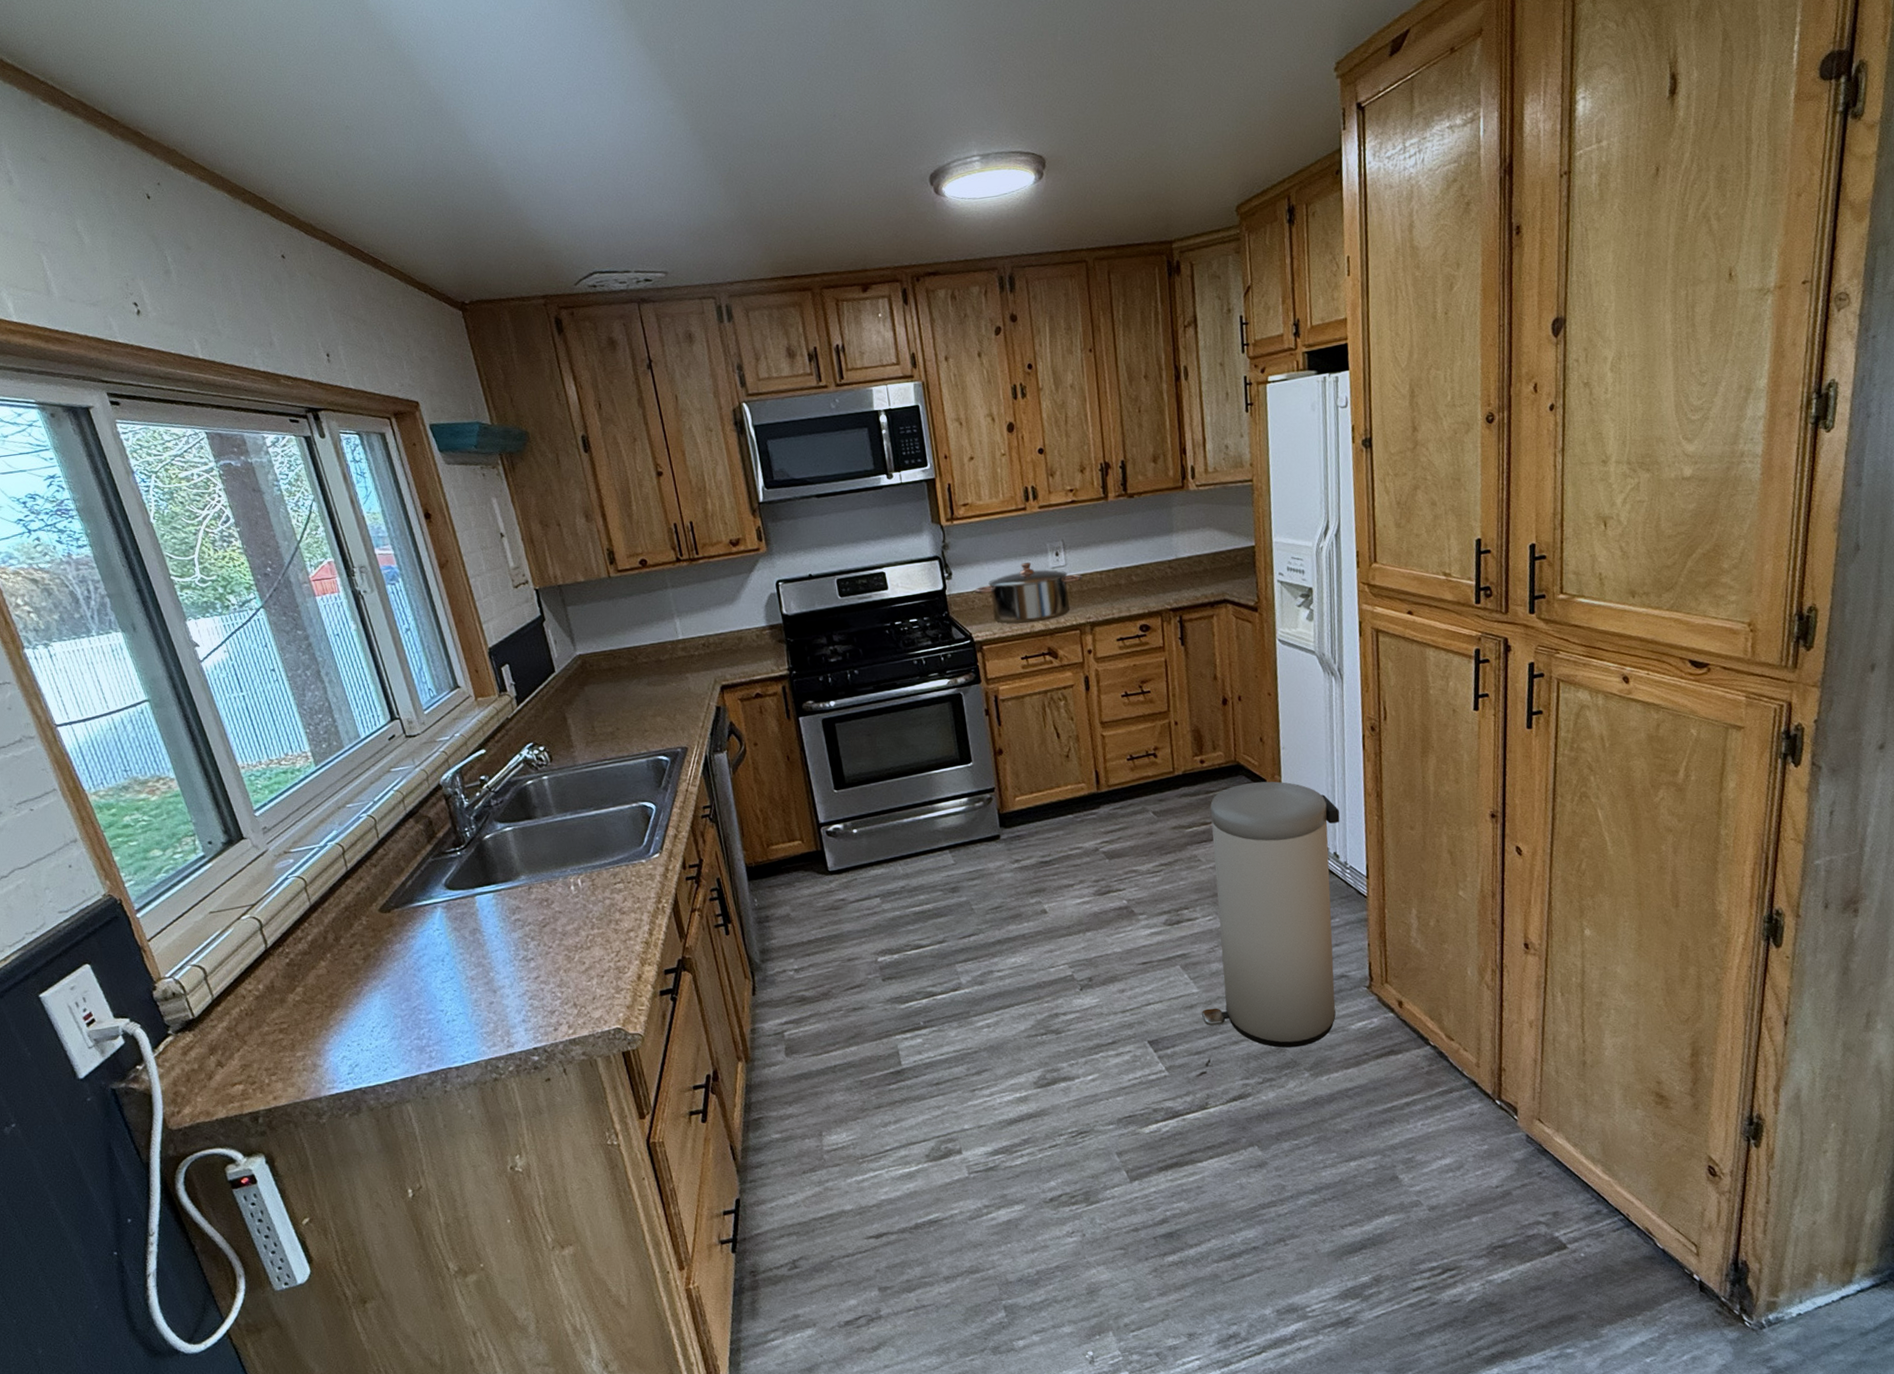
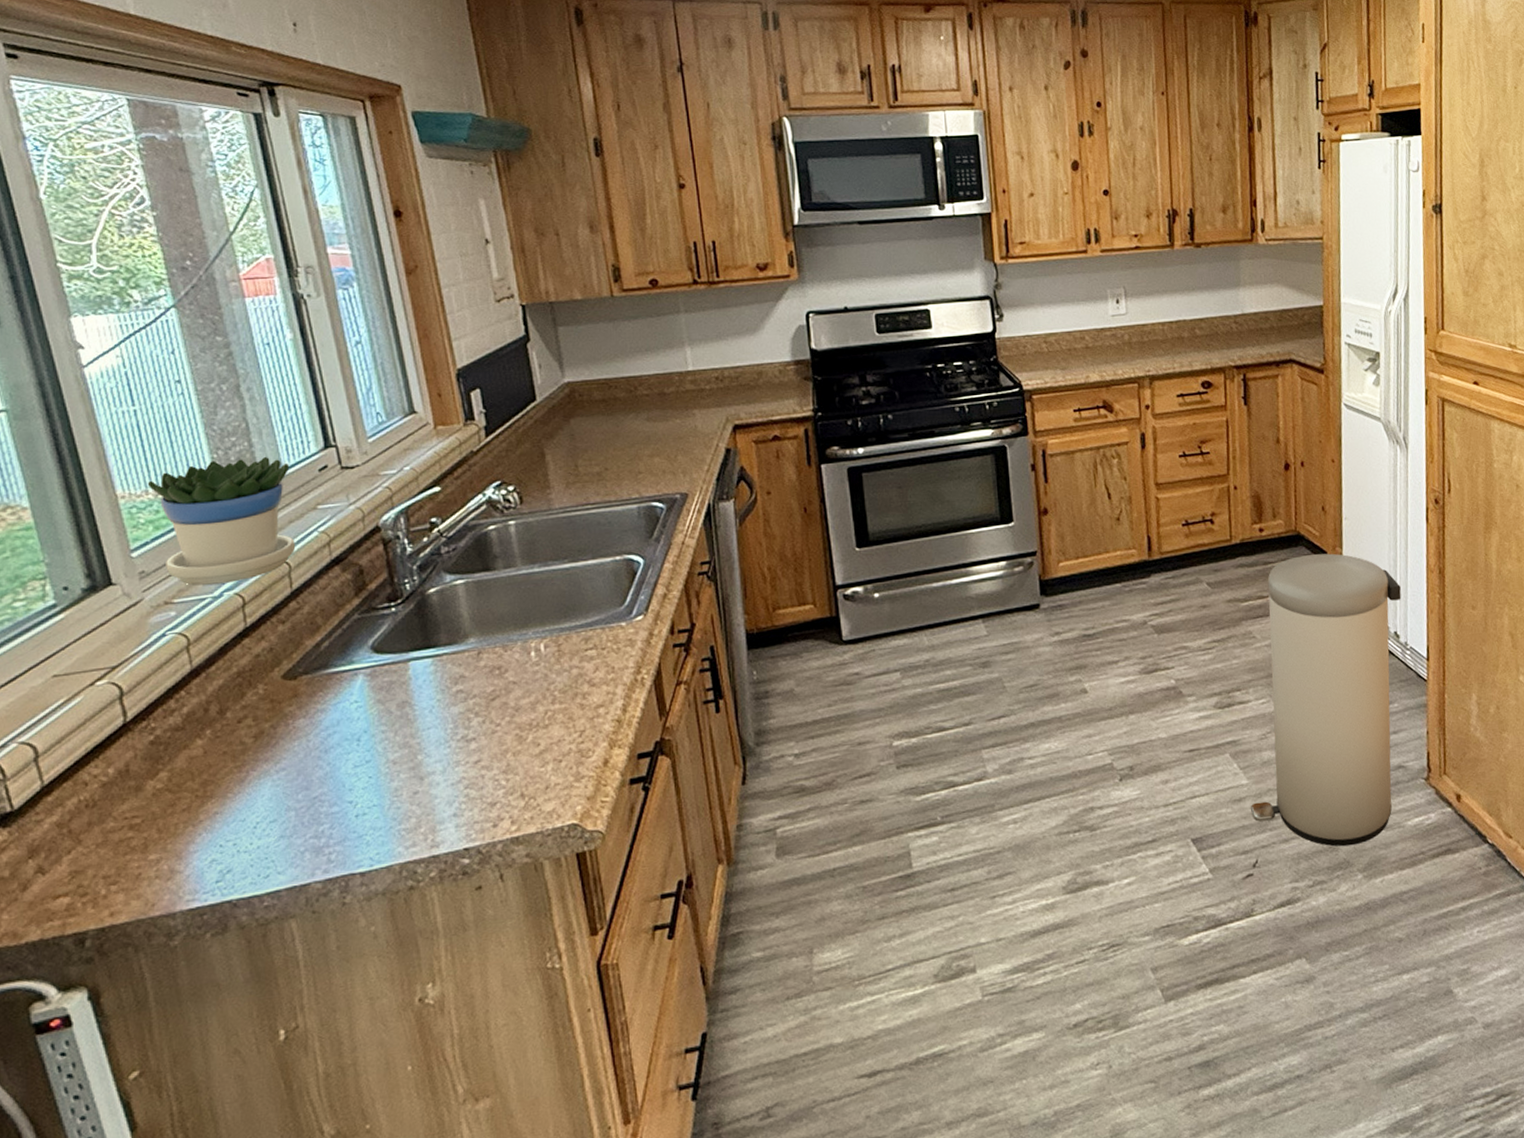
flowerpot: none [260,729,377,838] -> present [147,456,295,586]
cooking pot: present [974,562,1083,624] -> none [1027,308,1144,374]

